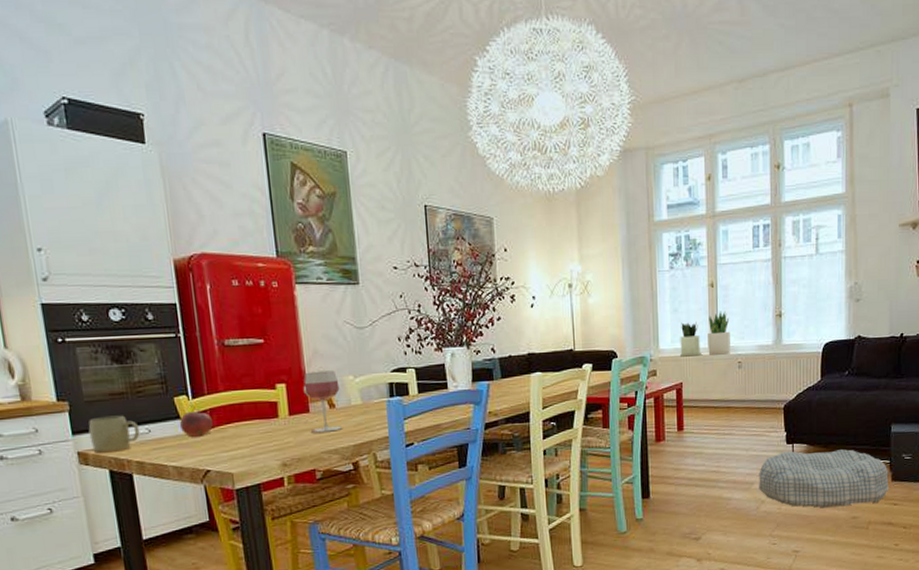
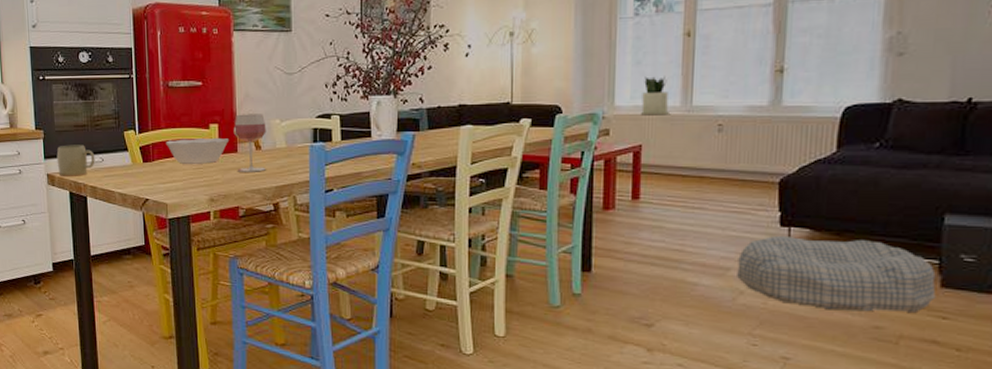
fruit: present [179,409,213,438] -> none [126,143,154,169]
bowl: none [225,398,300,429] -> present [165,137,229,164]
planter: present [708,311,730,355] -> none [678,64,709,115]

